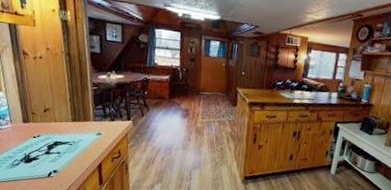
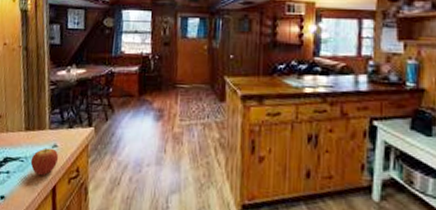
fruit: none [78,135,103,156] -> present [30,147,59,176]

